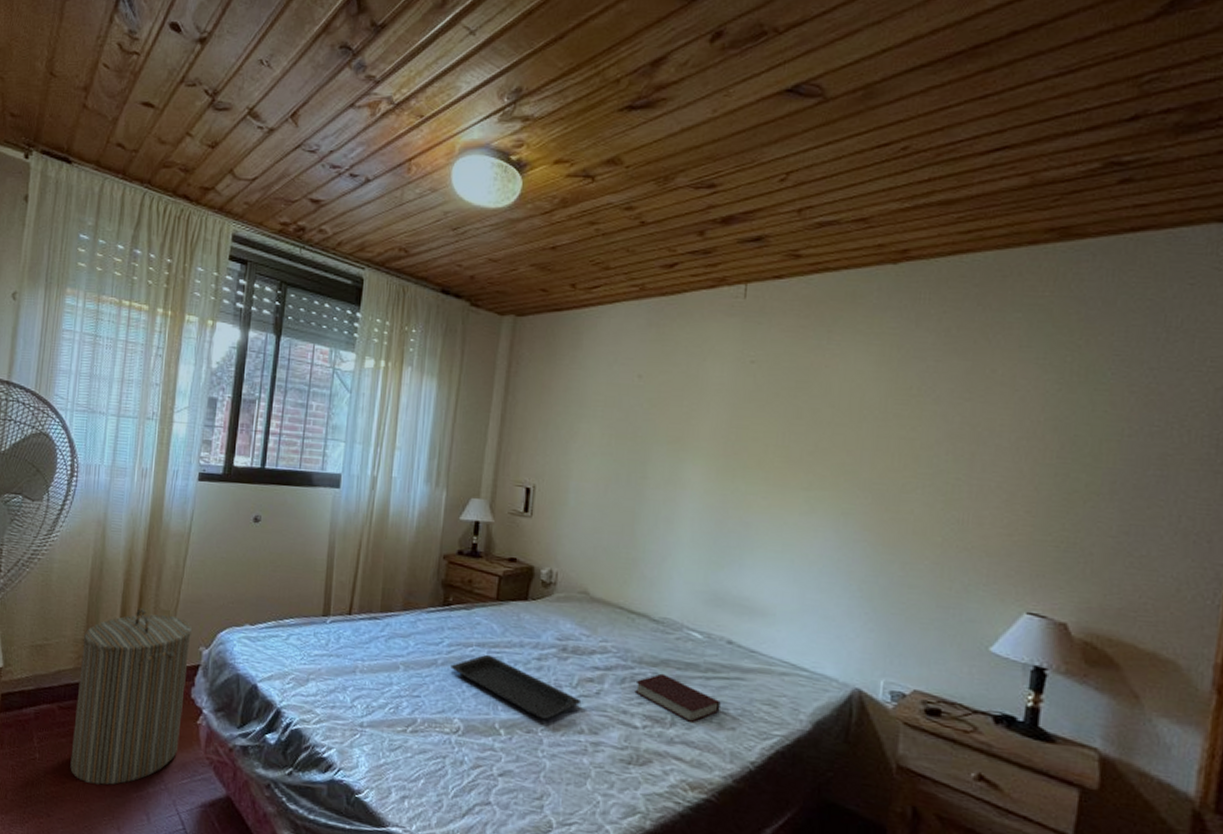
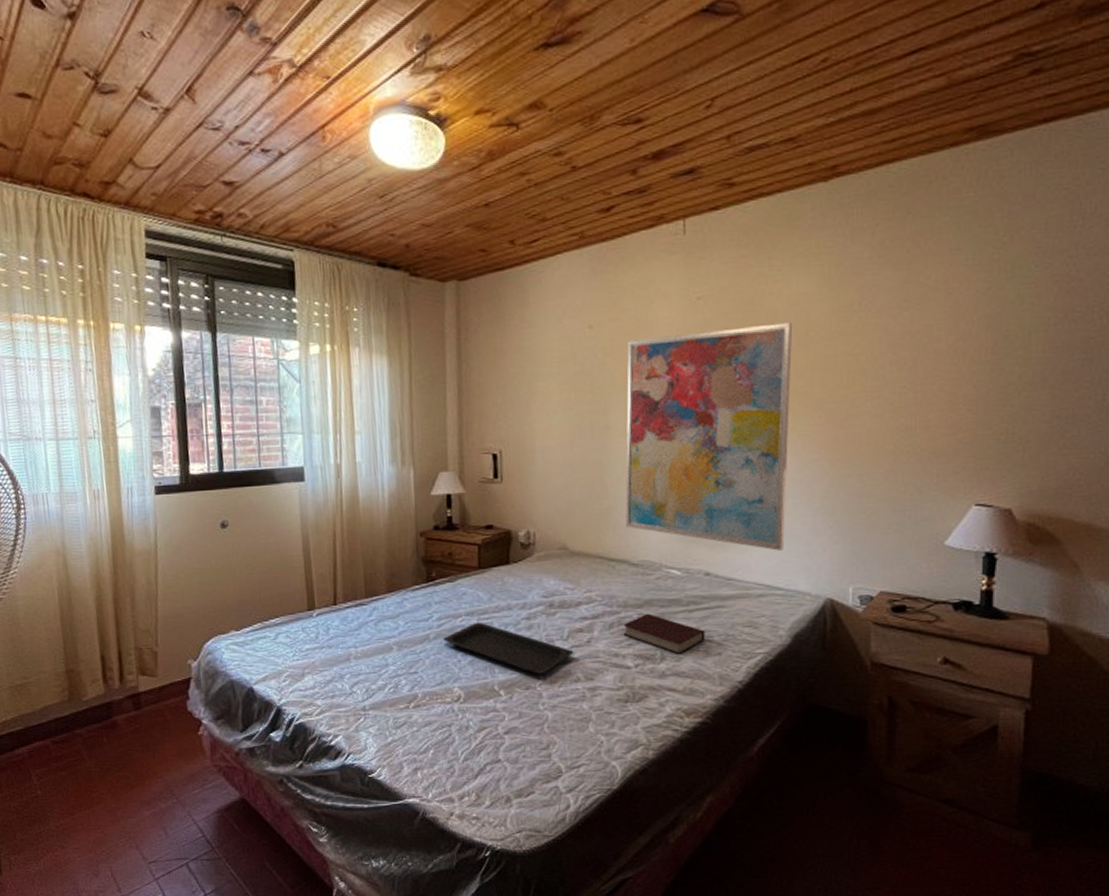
laundry hamper: present [70,608,192,785] -> none [64,632,183,810]
wall art: none [651,394,847,630] -> present [625,322,793,551]

